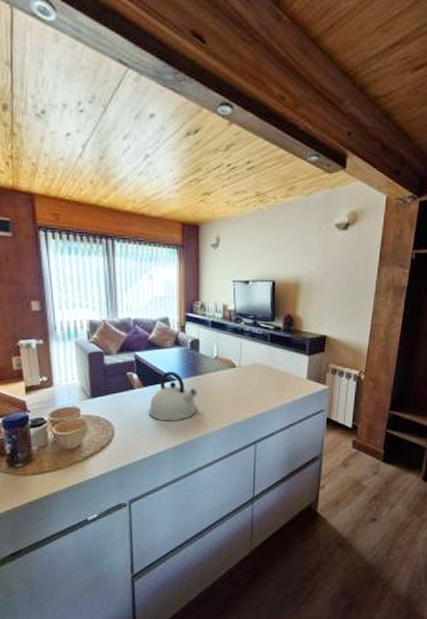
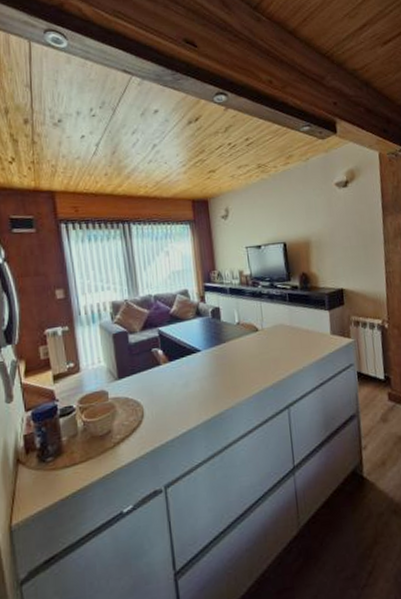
kettle: present [148,371,197,422] -> none [176,342,225,395]

